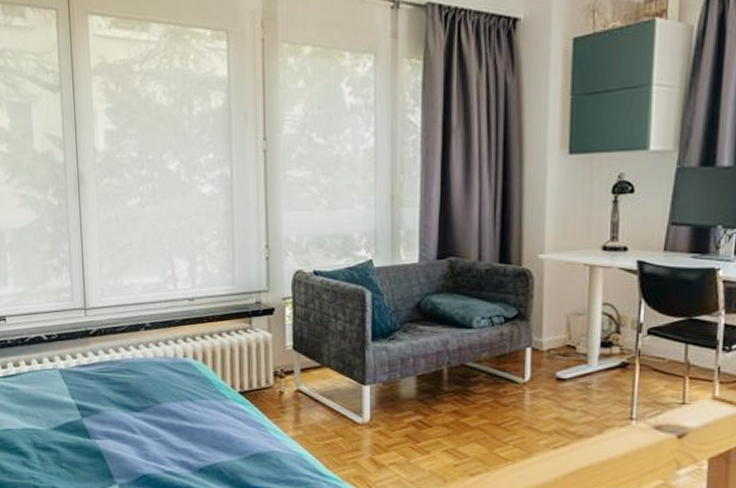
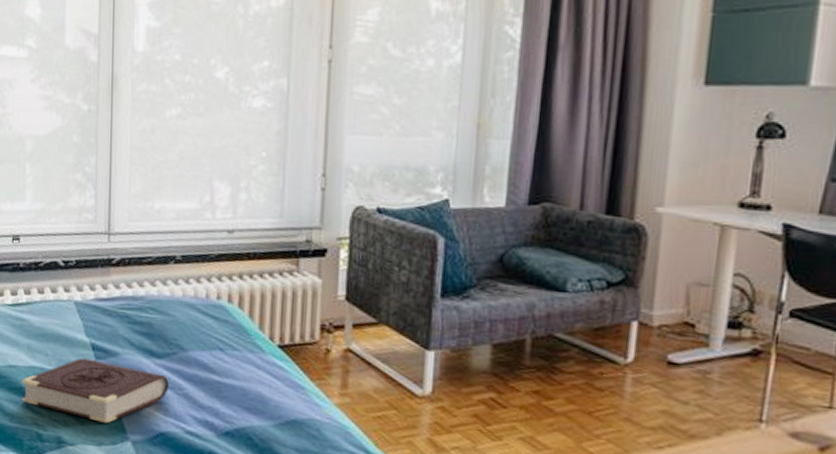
book: none [17,417,148,471] -> present [21,357,169,424]

